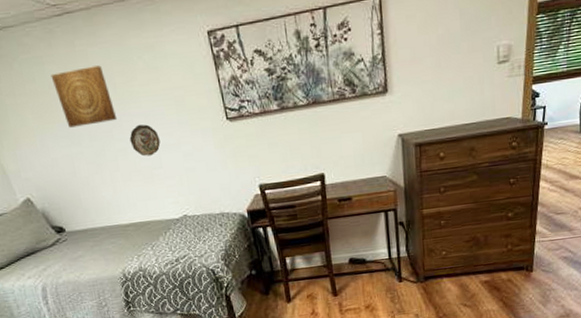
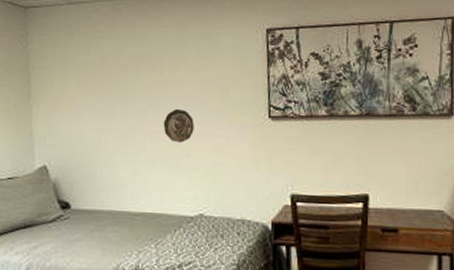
wall art: present [50,65,118,128] -> none [105,46,157,102]

